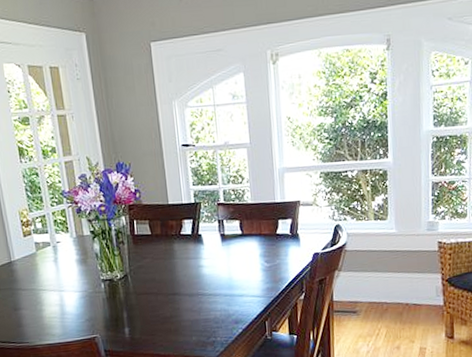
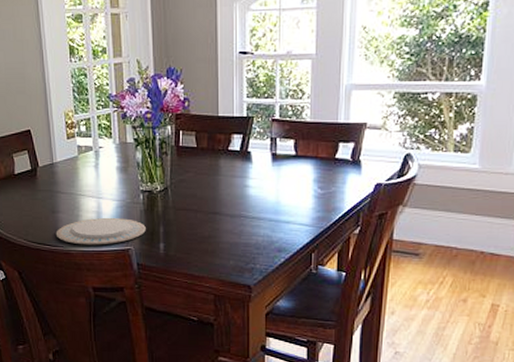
plate: none [19,308,110,339] -> present [55,218,146,245]

